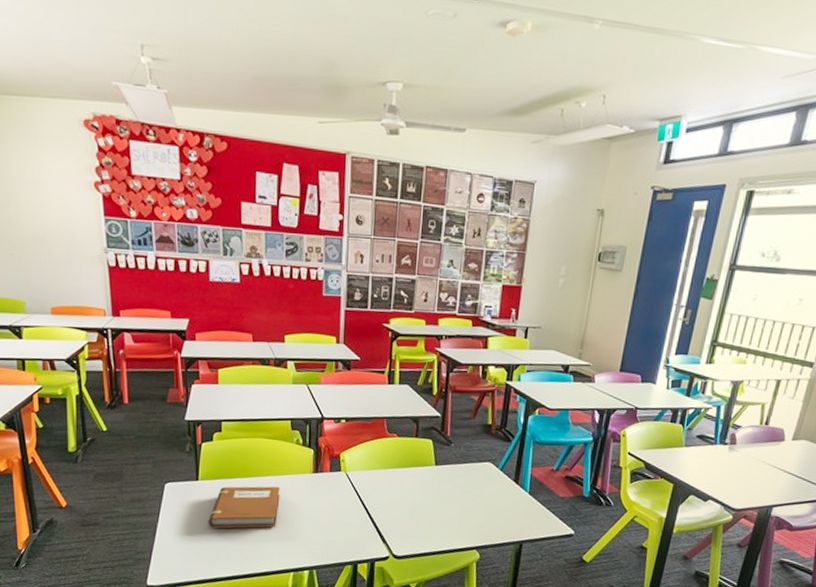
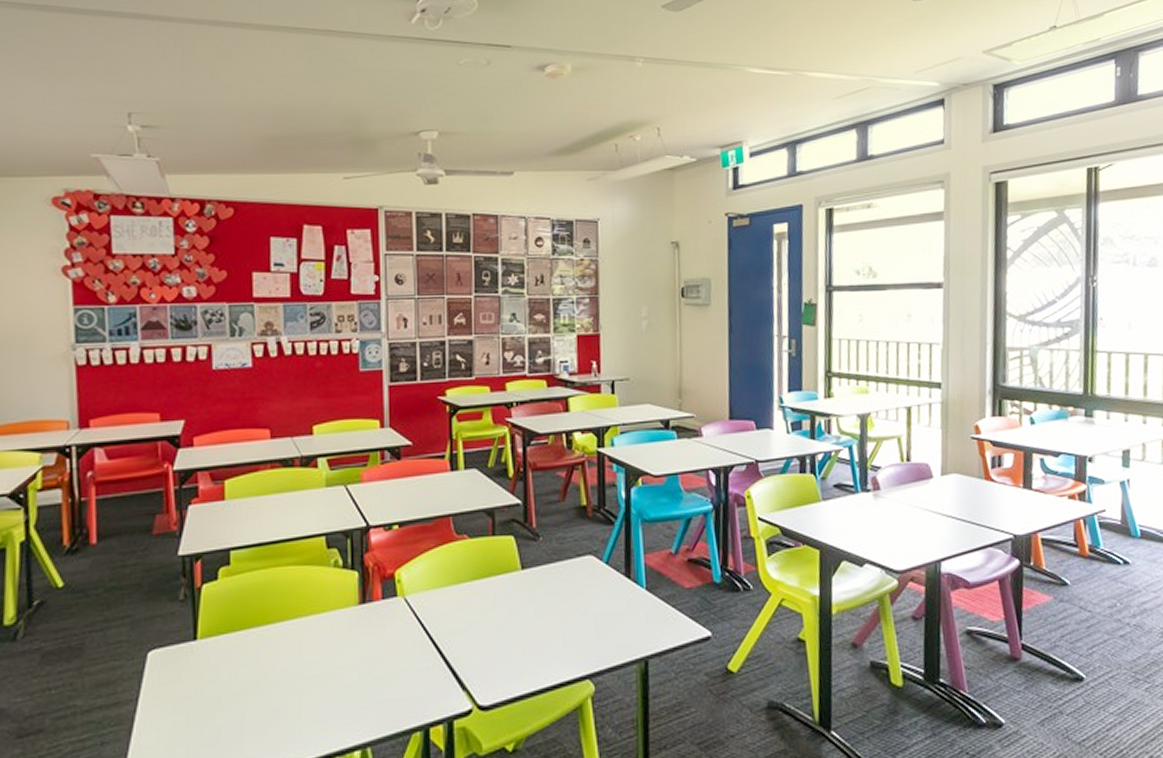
notebook: present [208,486,280,529] -> none [211,630,315,708]

